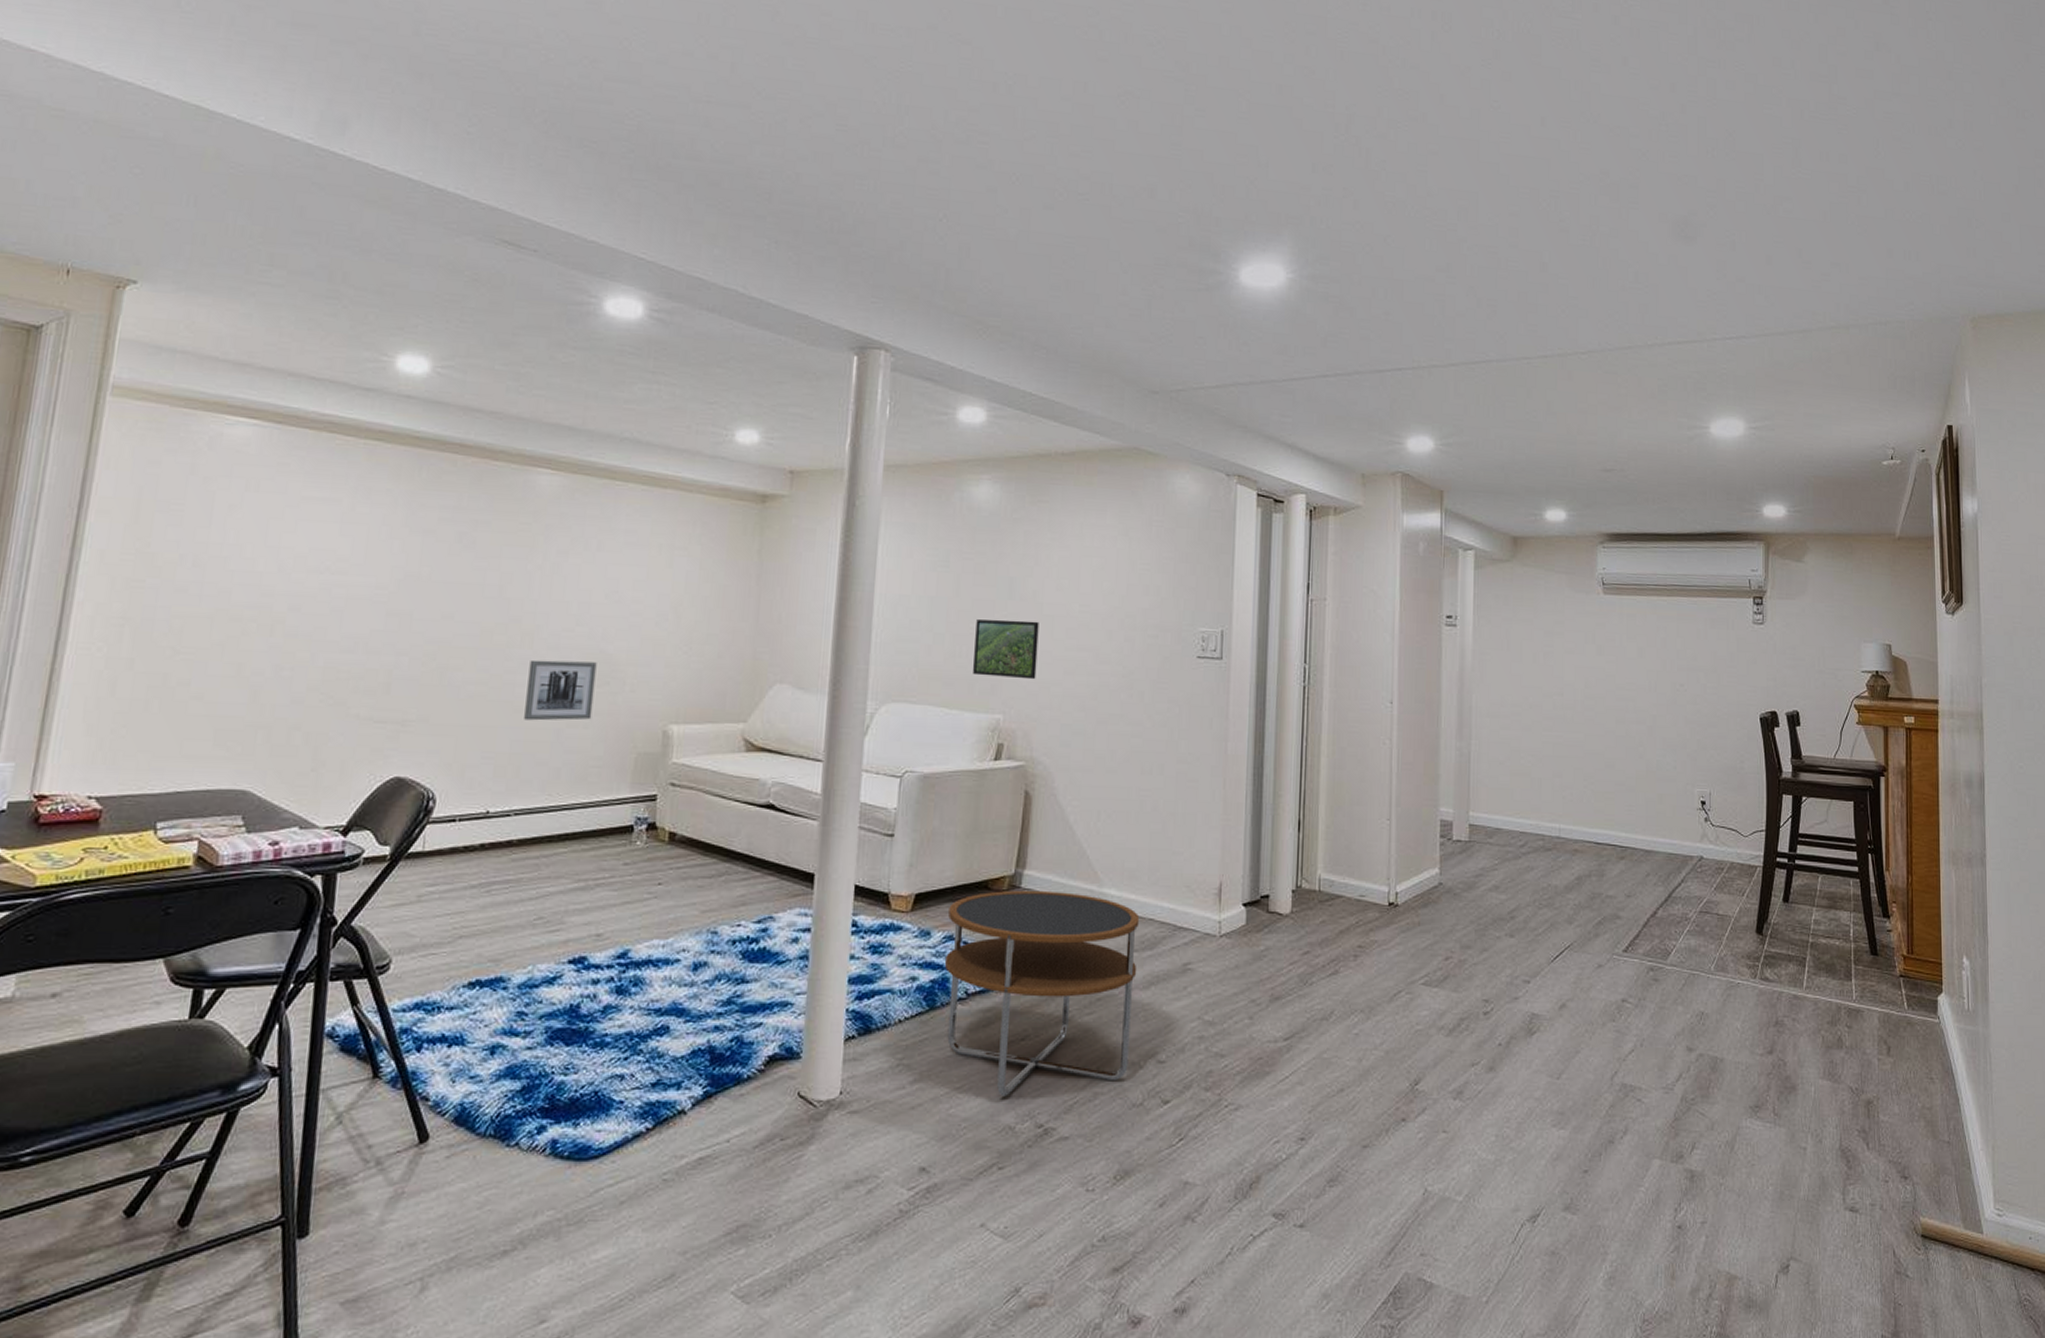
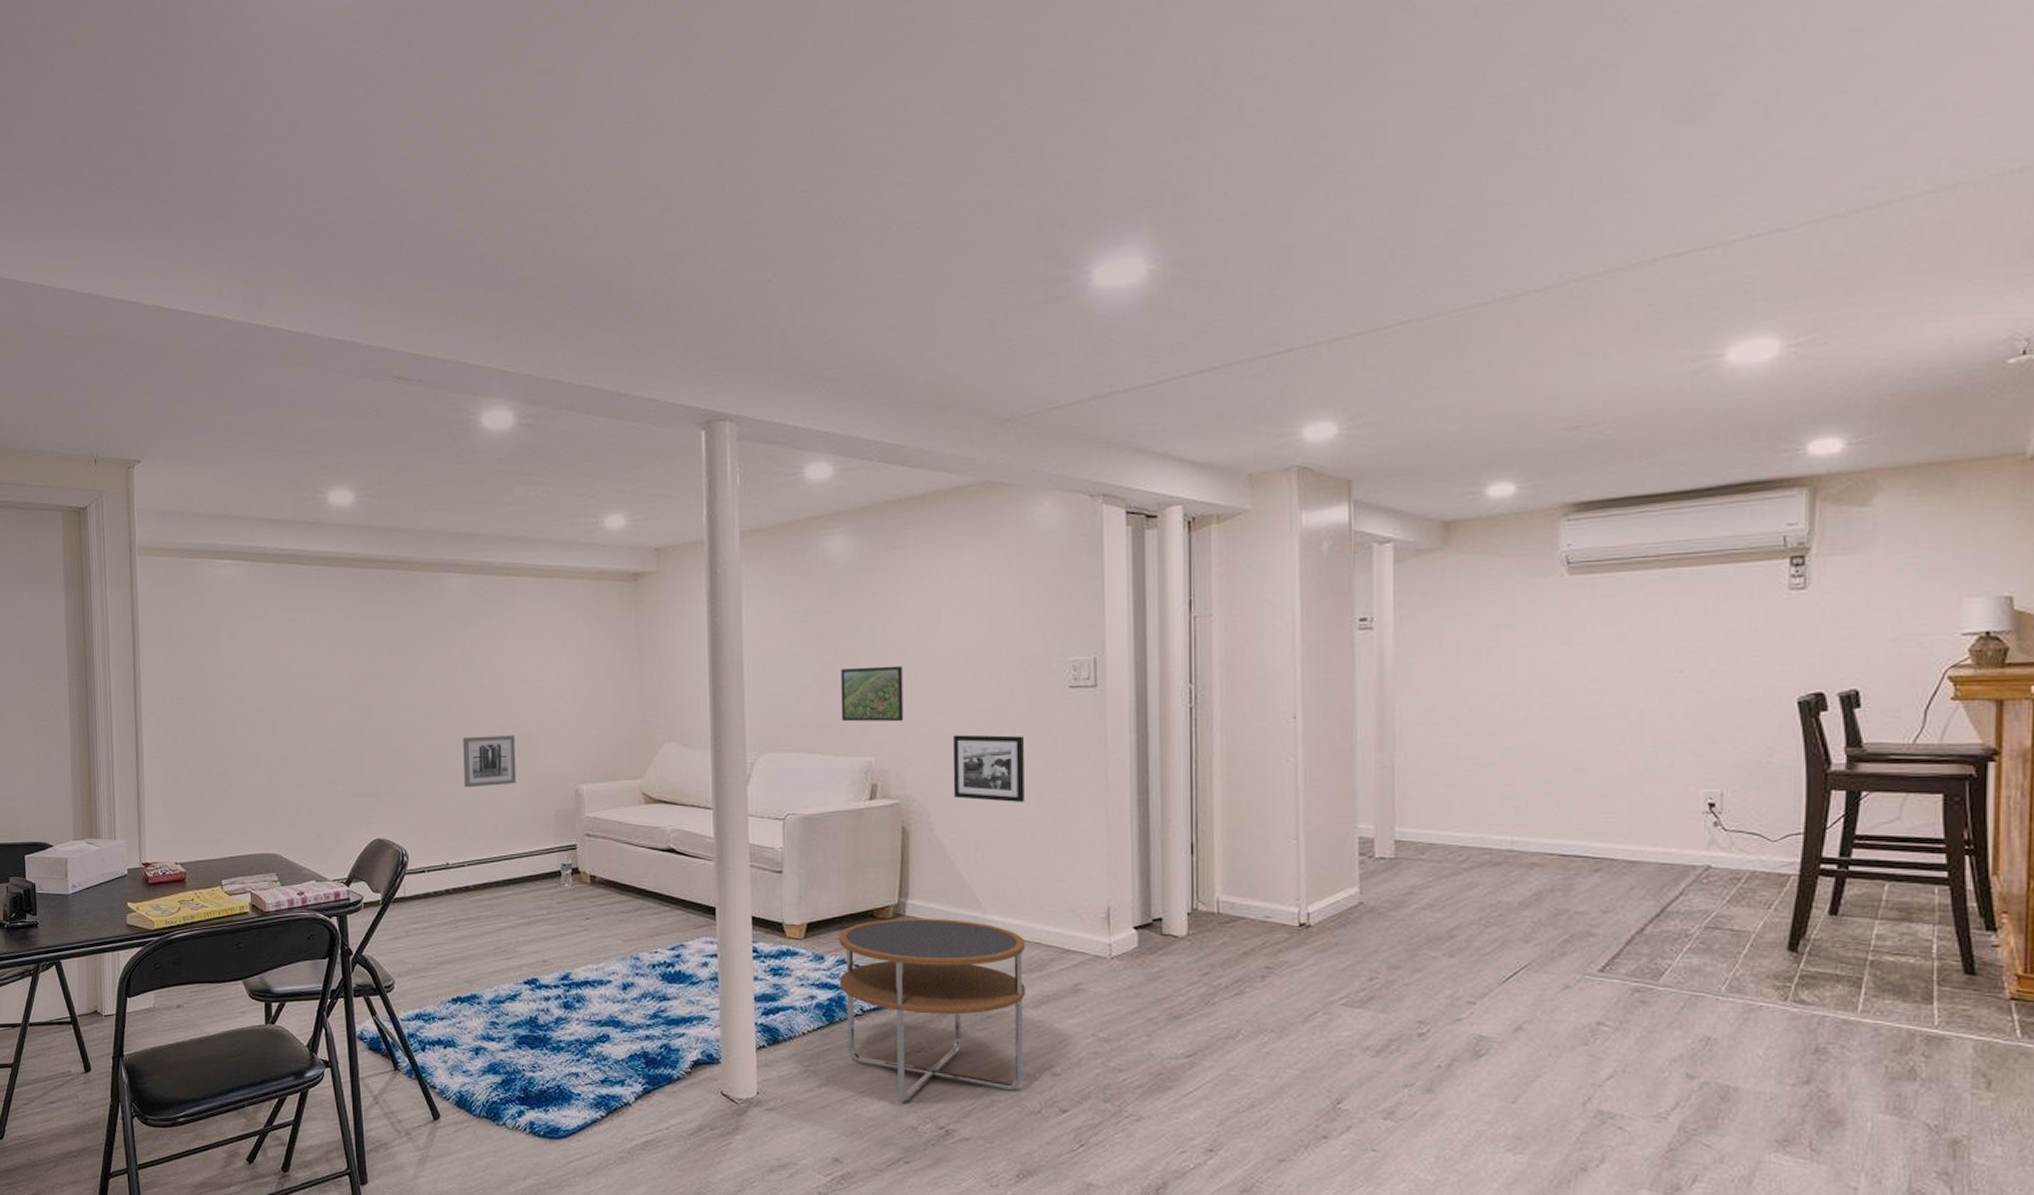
picture frame: none [1079,697,1151,771] -> present [953,734,1025,802]

